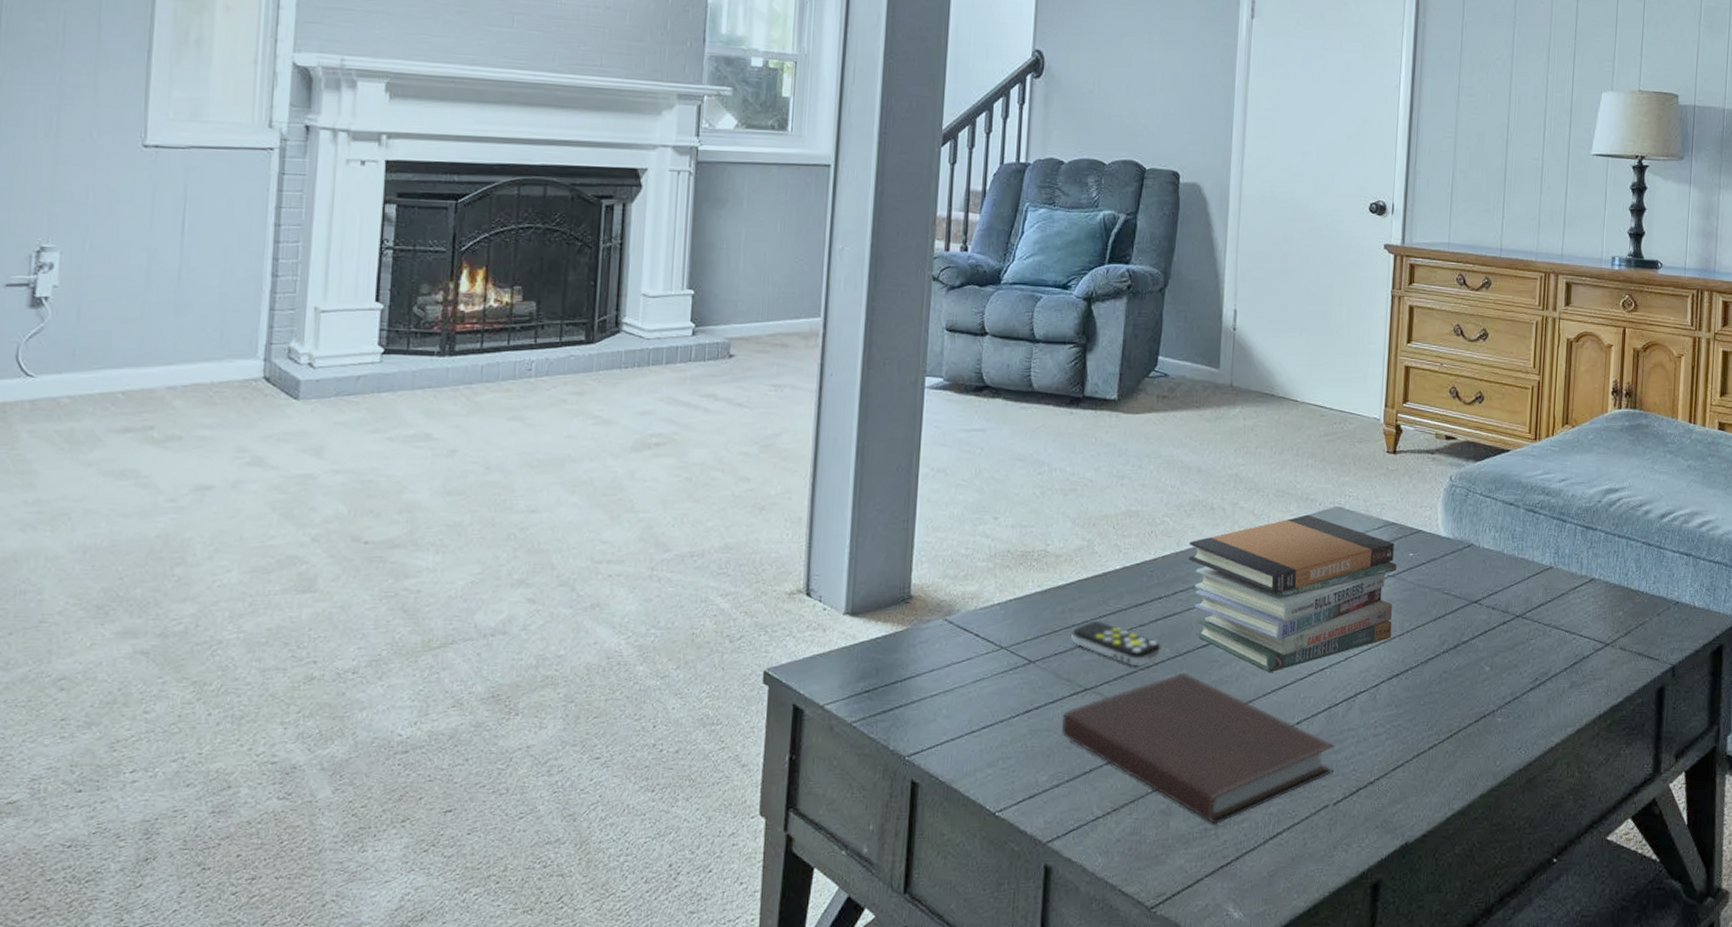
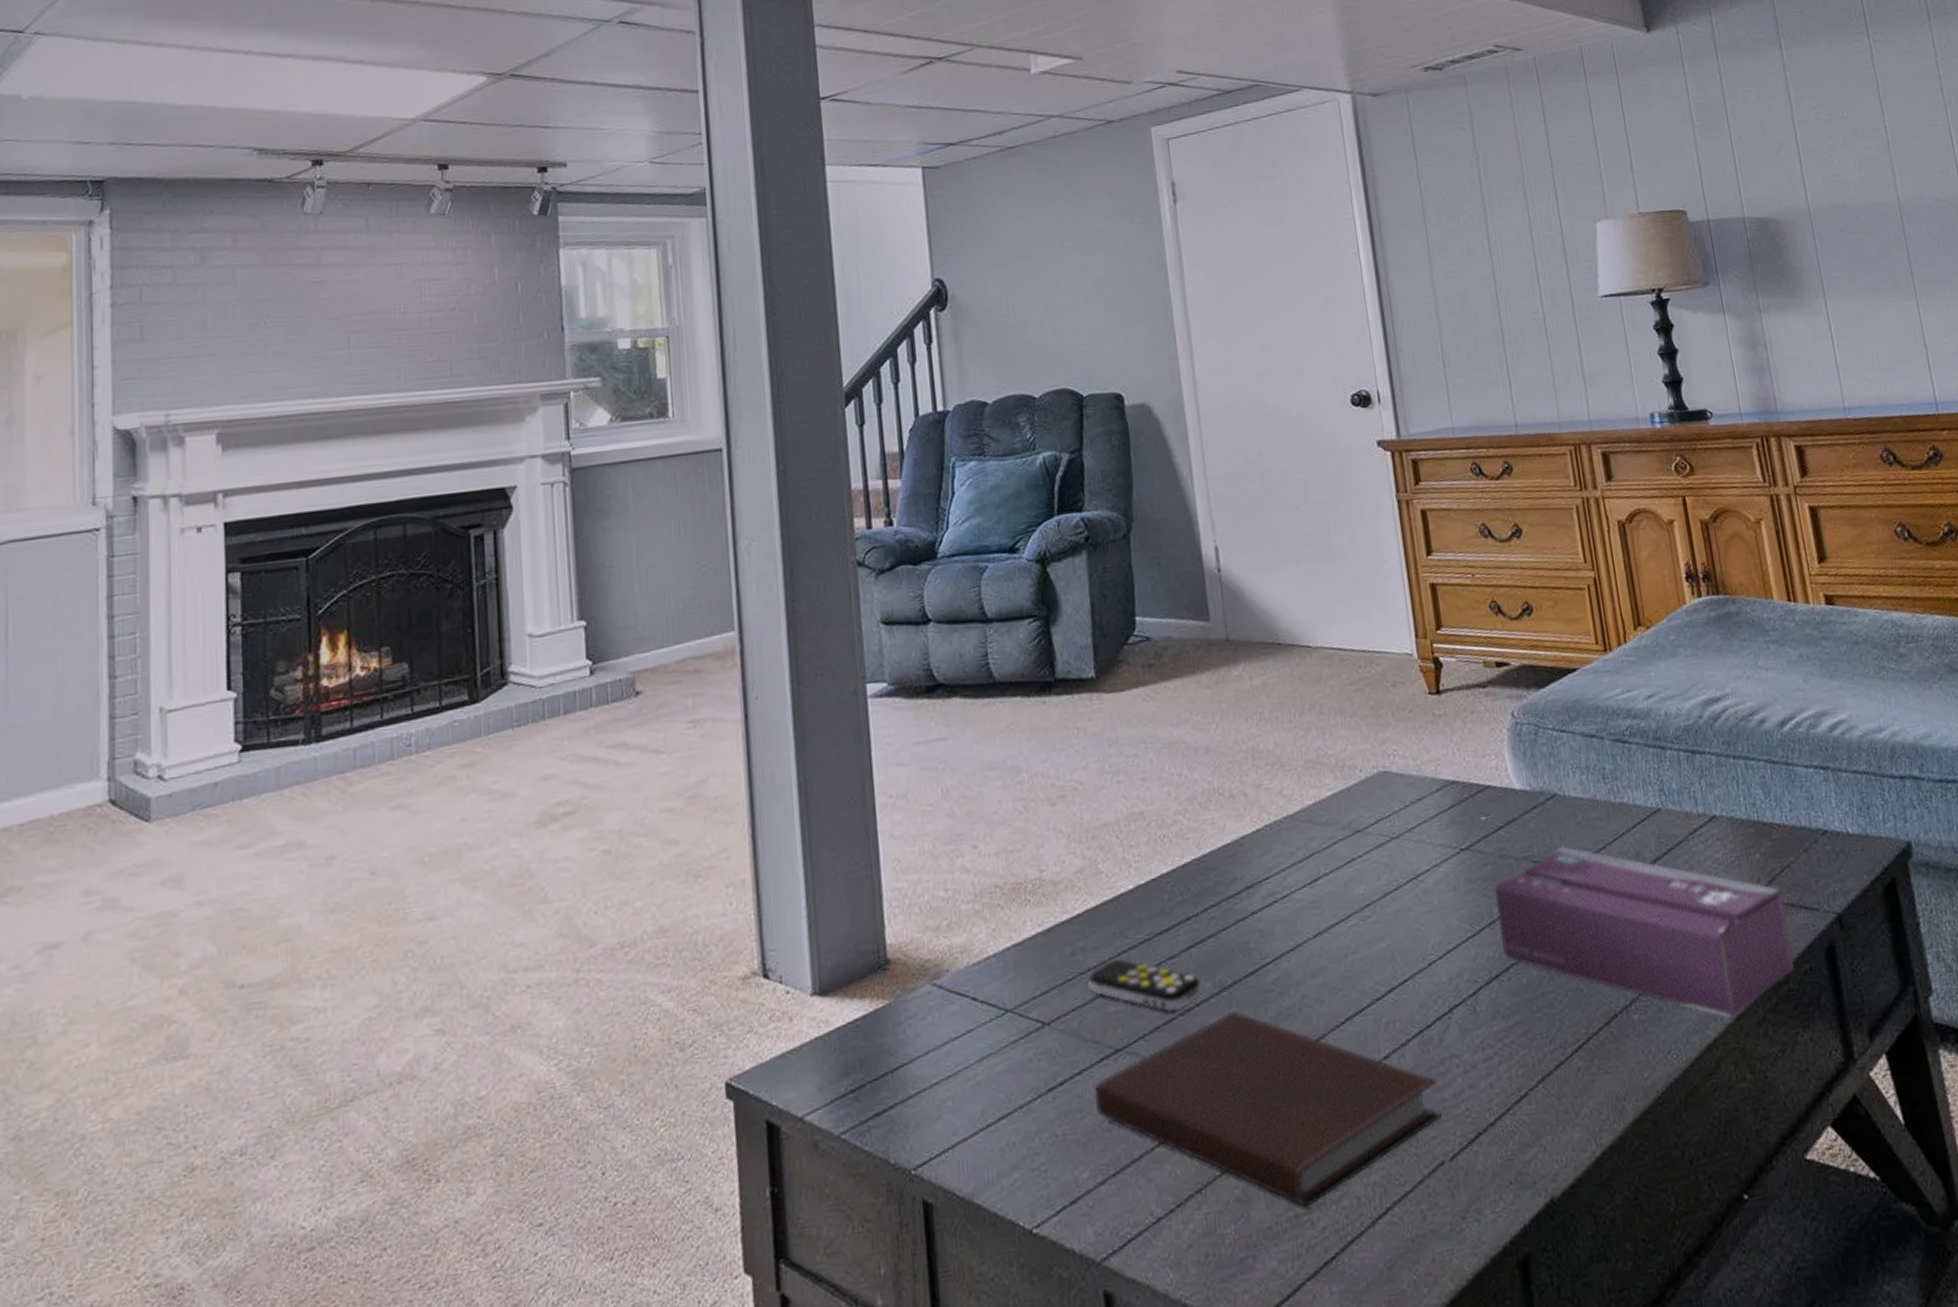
book stack: present [1188,514,1397,673] -> none [1211,786,1480,997]
tissue box: none [1406,585,1634,730] -> present [1495,846,1795,1018]

